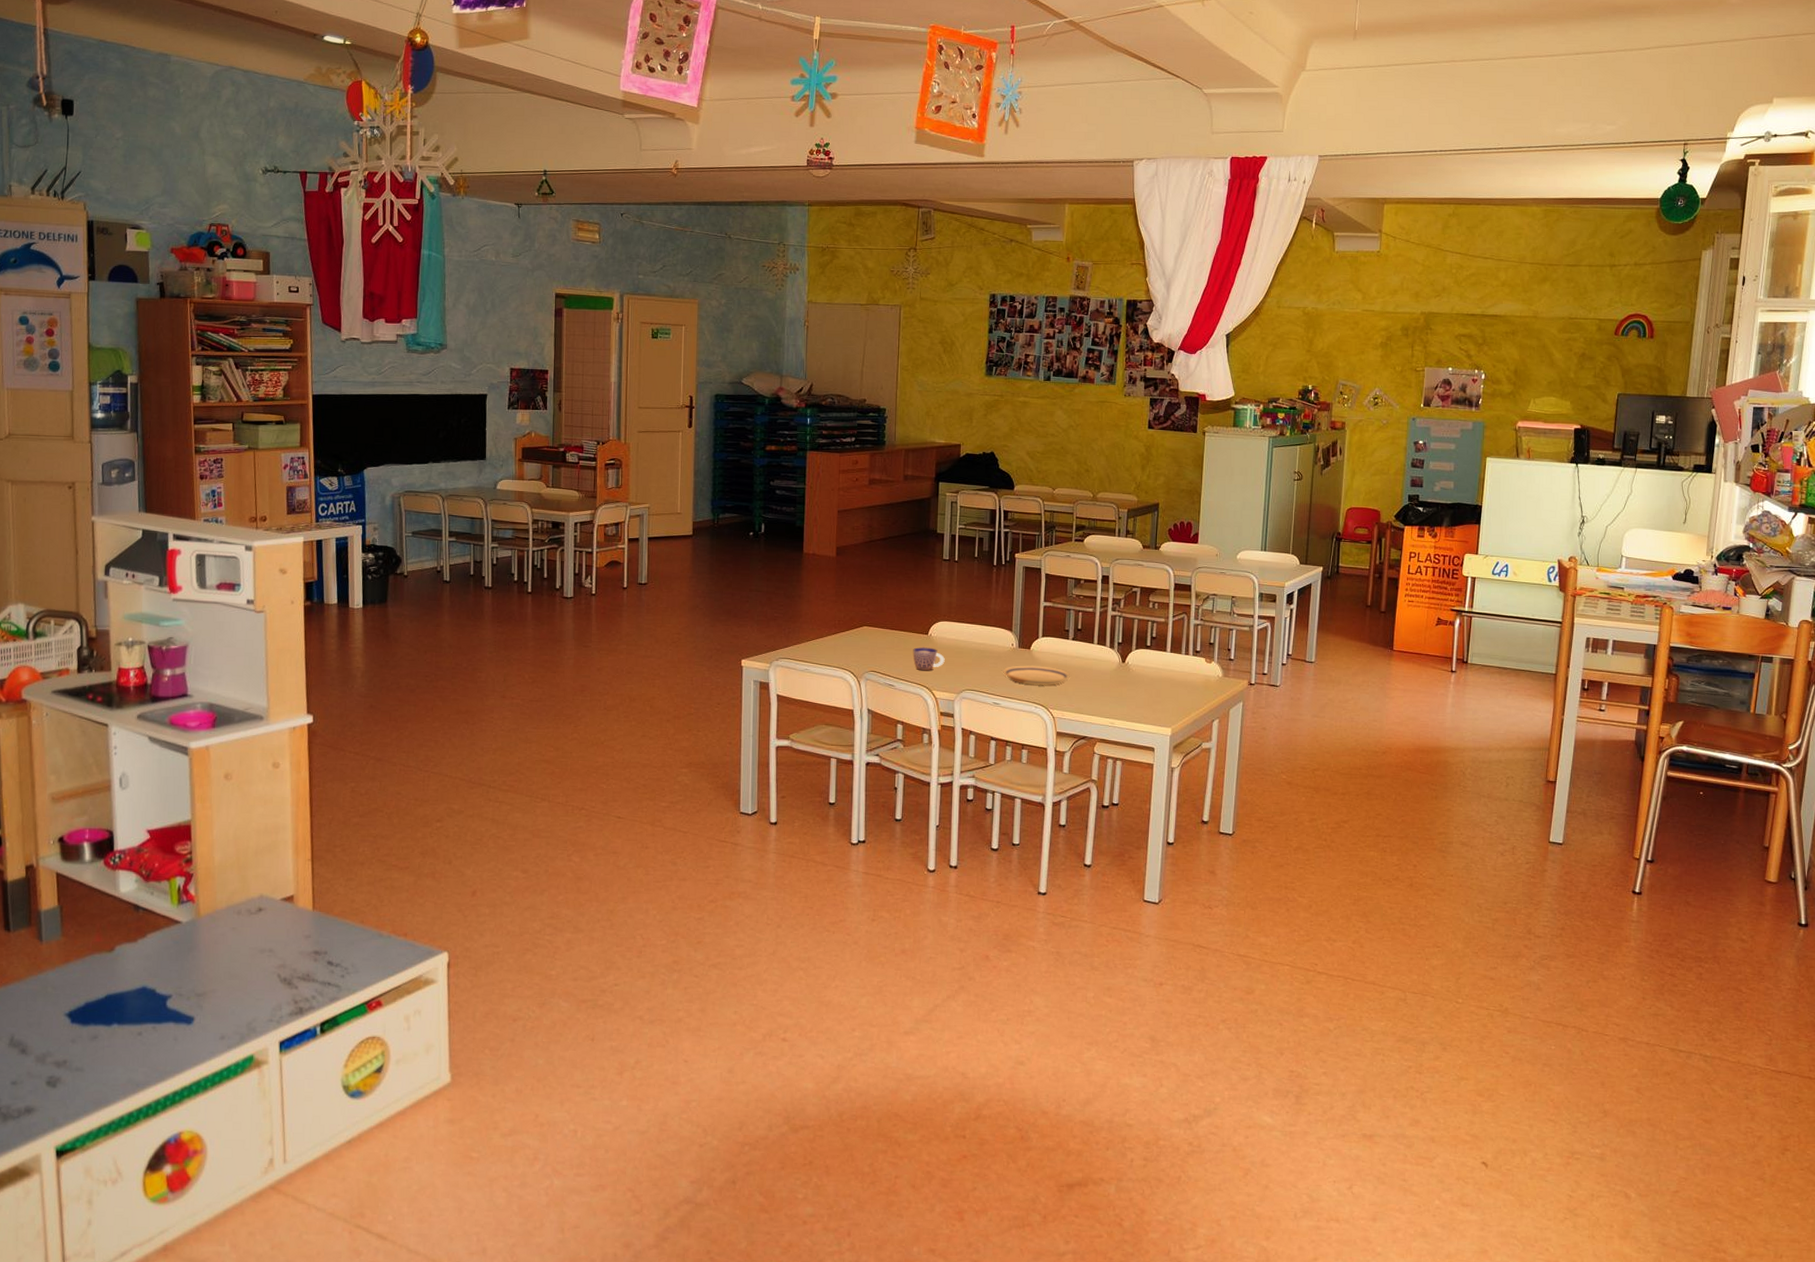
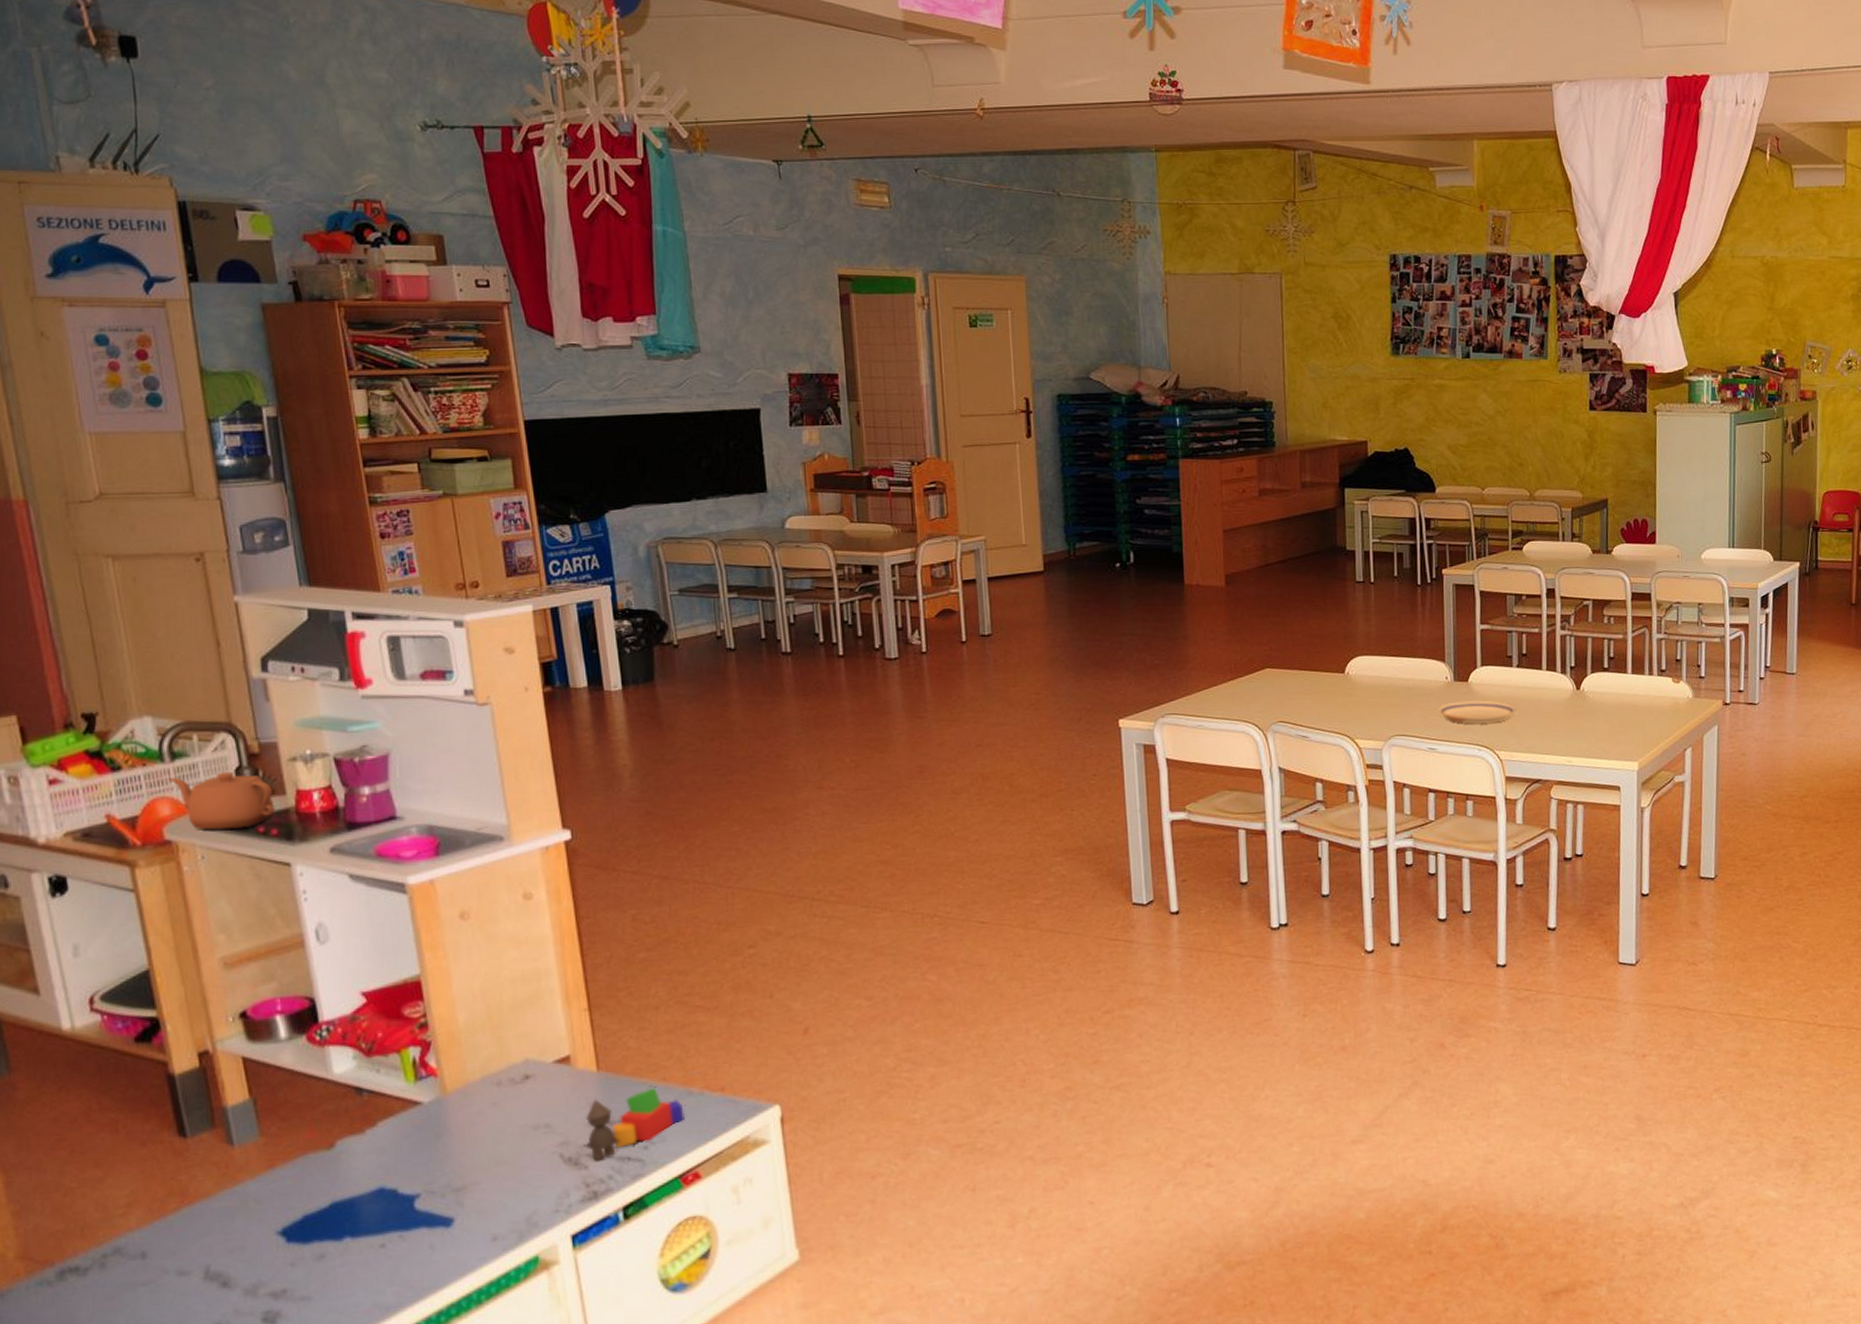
teapot: none [29,650,102,695] -> present [167,771,275,830]
toy blocks: none [296,928,375,983] -> present [583,1088,685,1161]
cup: present [913,647,945,671] -> none [1328,688,1367,717]

